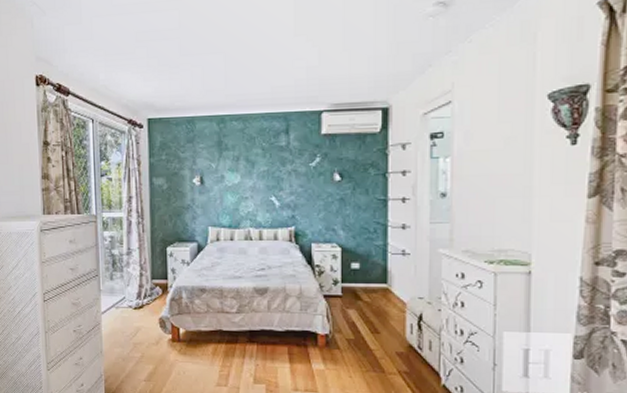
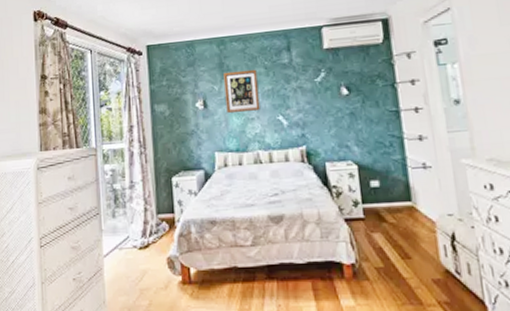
wall art: none [222,150,255,190] -> present [223,69,260,113]

